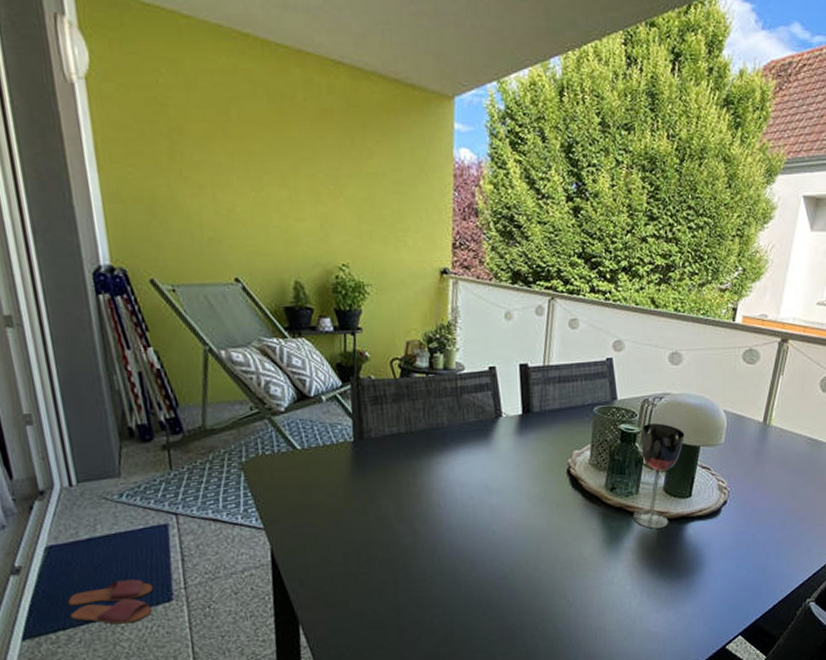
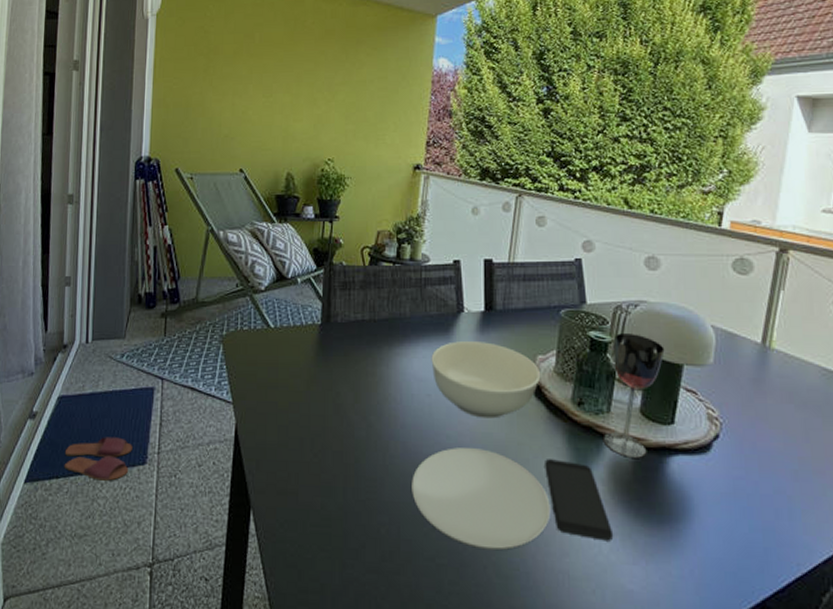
plate: none [461,538,589,622] -> present [412,448,551,551]
bowl: none [472,443,578,512] -> present [431,341,541,419]
mobile phone: none [582,538,642,599] -> present [545,459,614,541]

